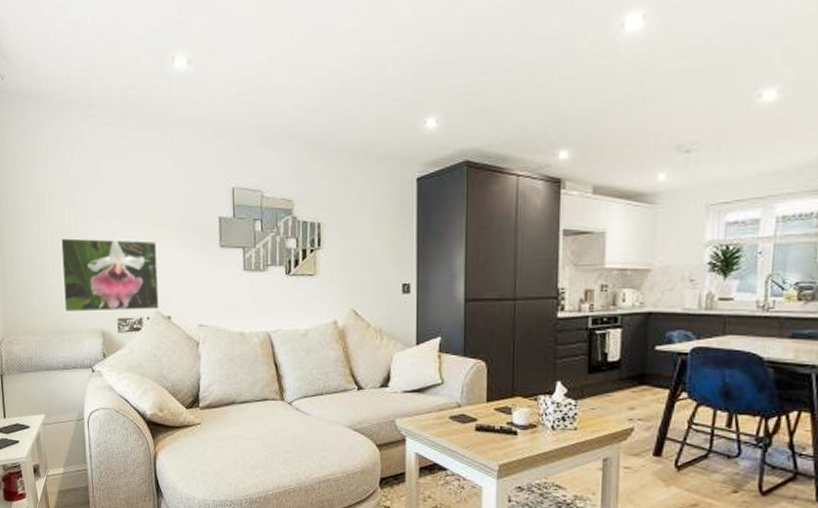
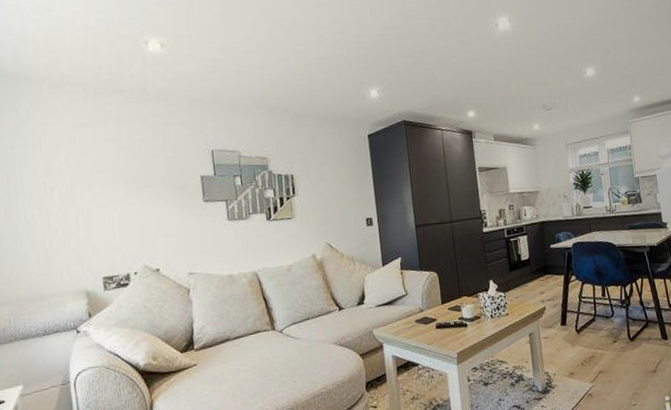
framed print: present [60,237,159,313] -> none [34,201,147,279]

